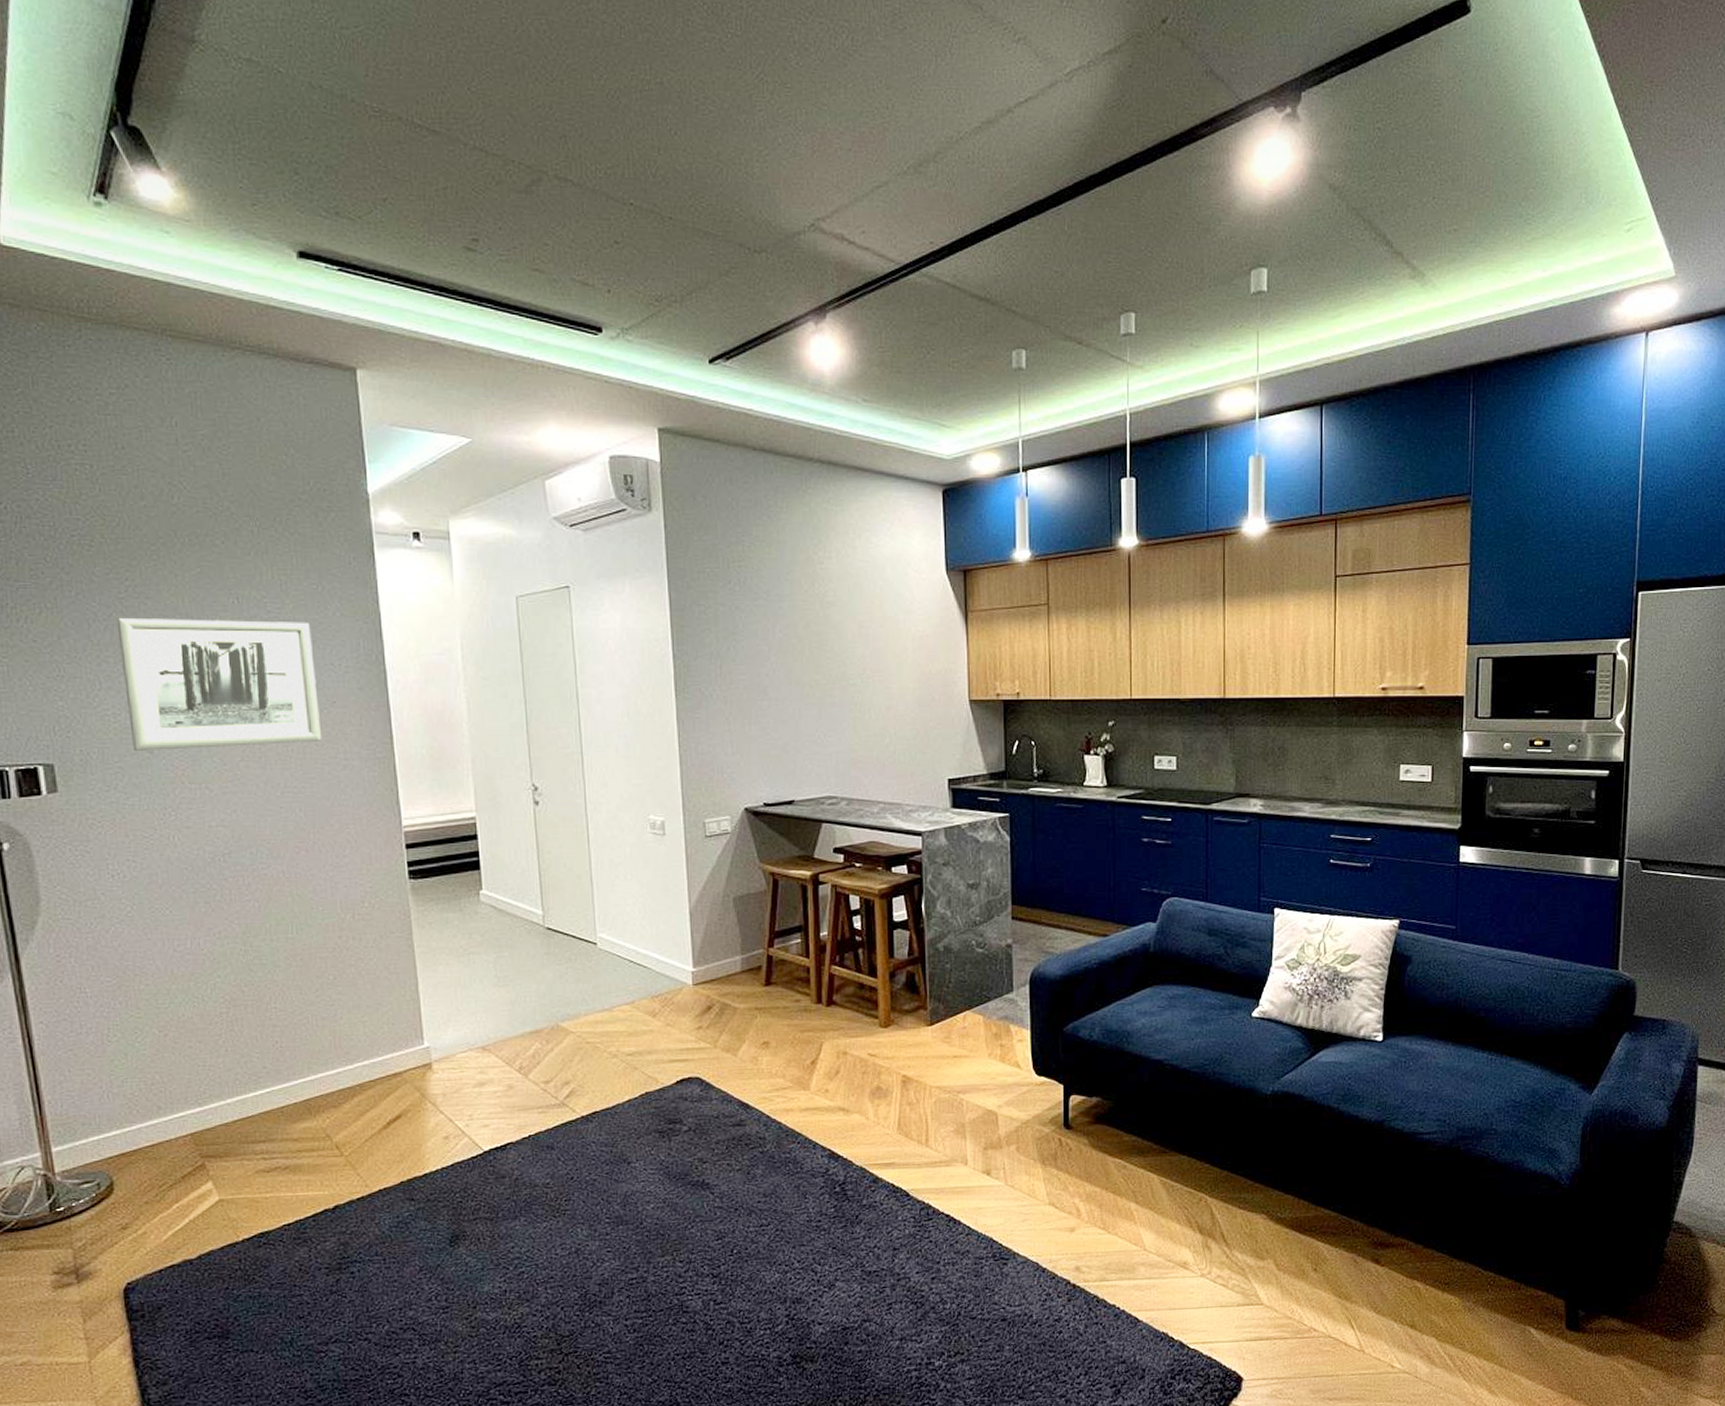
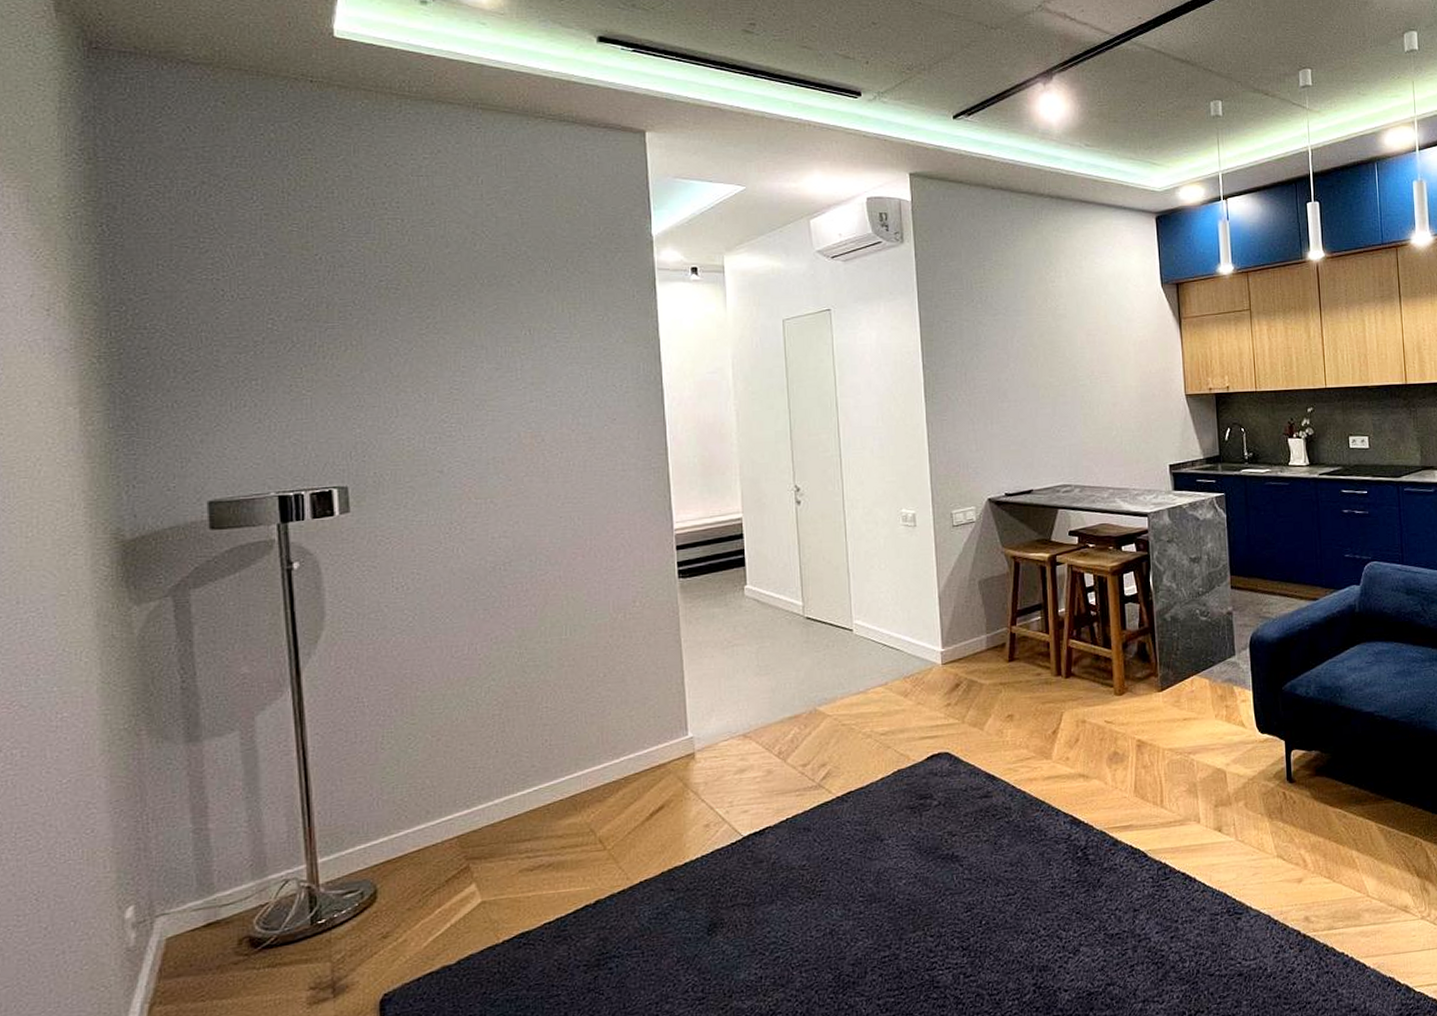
wall art: present [116,618,323,751] -> none [416,349,602,471]

